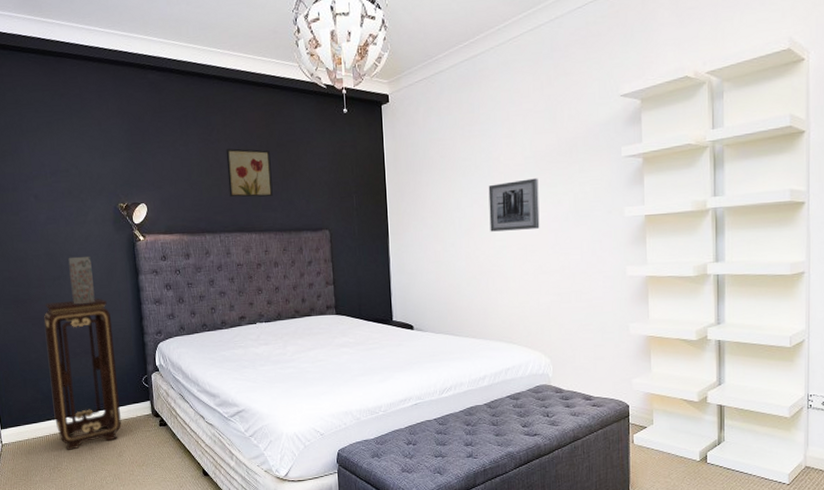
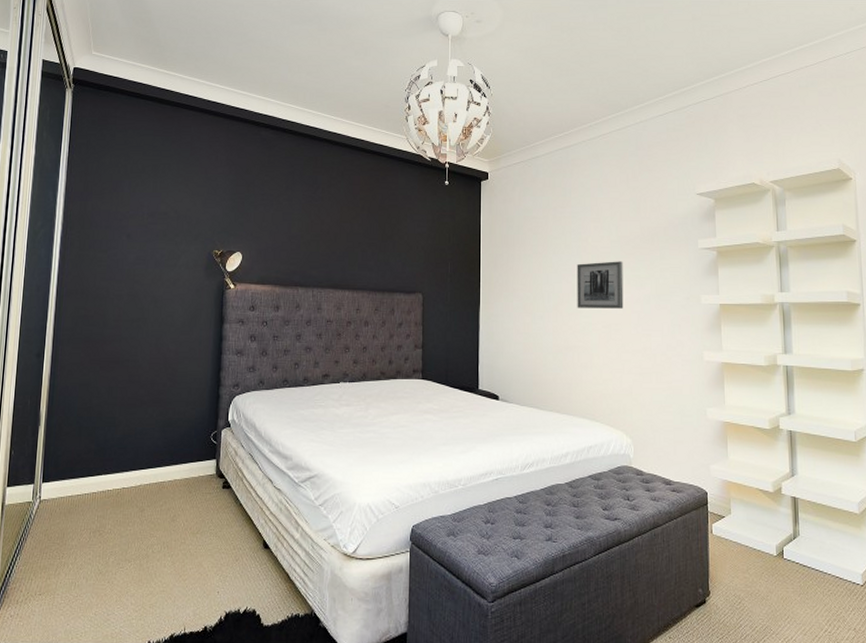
pedestal table: present [44,298,122,451] -> none [106,344,187,512]
vase: present [68,256,95,305] -> none [149,299,176,350]
wall art: present [225,148,273,198] -> none [327,207,371,257]

